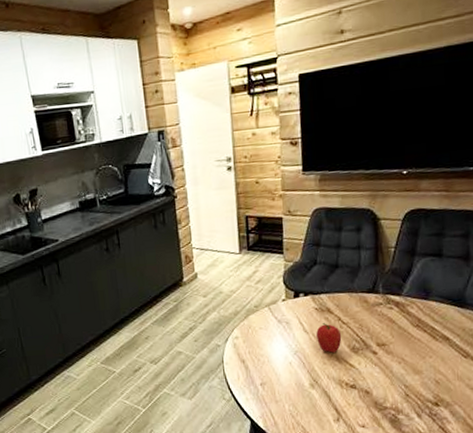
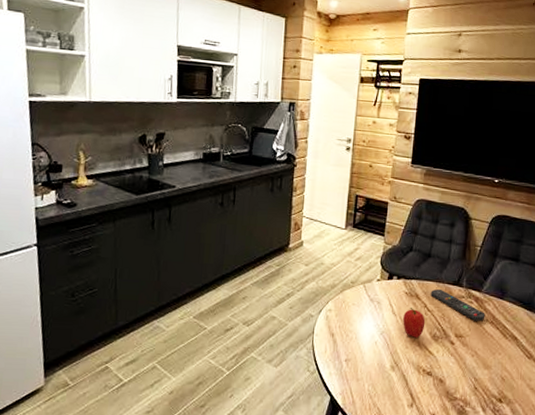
remote control: none [343,299,409,327] -> present [431,288,485,321]

